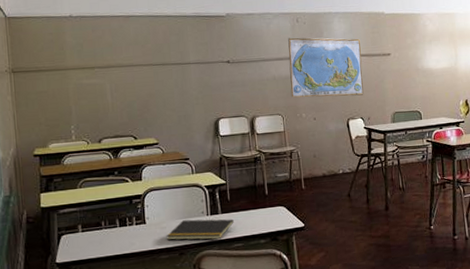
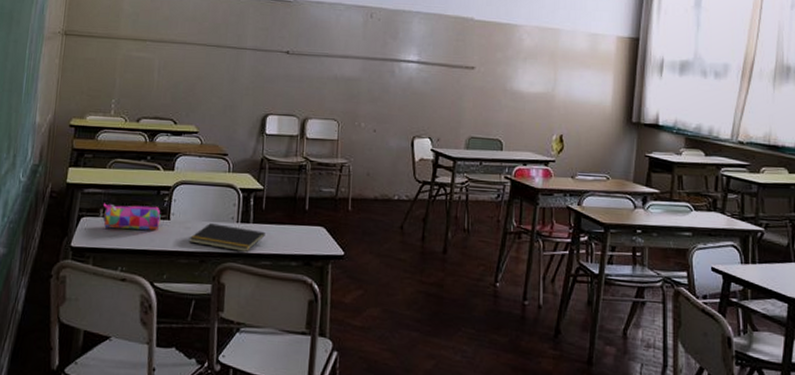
pencil case: none [80,214,137,241] -> present [102,203,161,230]
world map: present [288,37,364,98] -> none [351,34,442,111]

